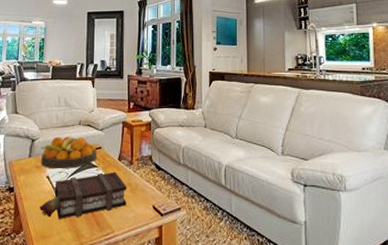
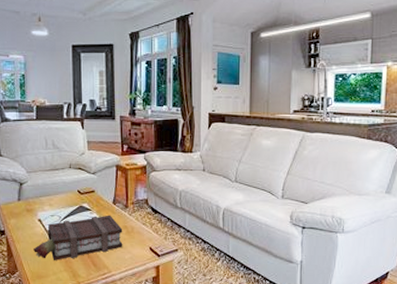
fruit bowl: present [41,136,97,169] -> none [30,180,91,213]

